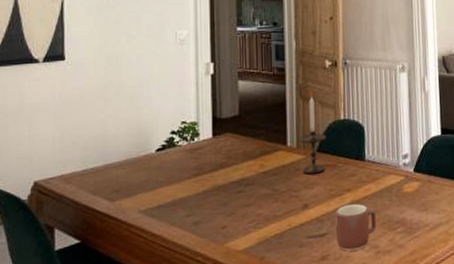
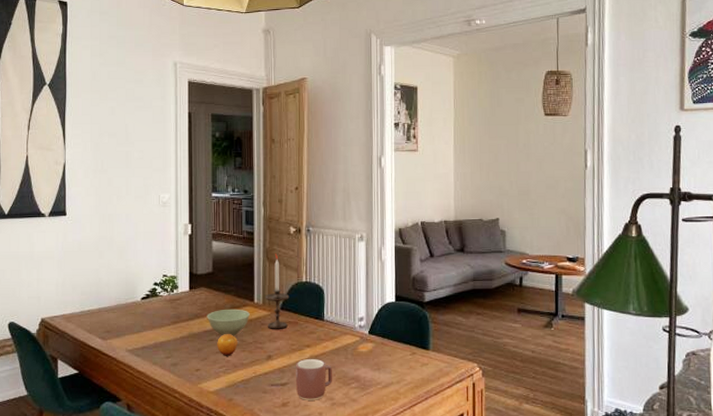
bowl: none [233,154,283,187] -> present [207,309,250,338]
fruit: none [246,182,269,209] -> present [217,333,238,356]

